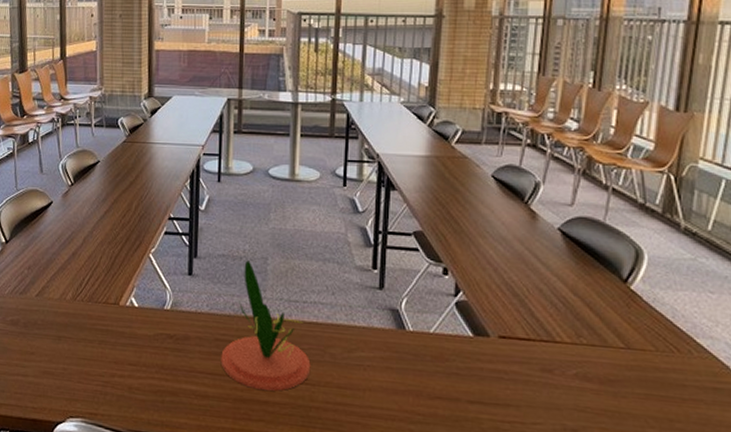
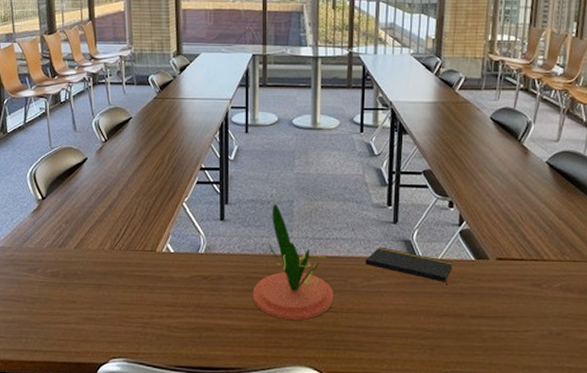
notepad: none [346,314,448,363] -> present [365,246,454,285]

